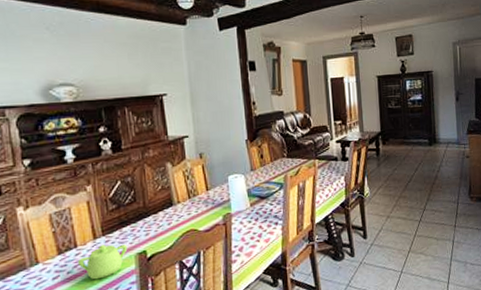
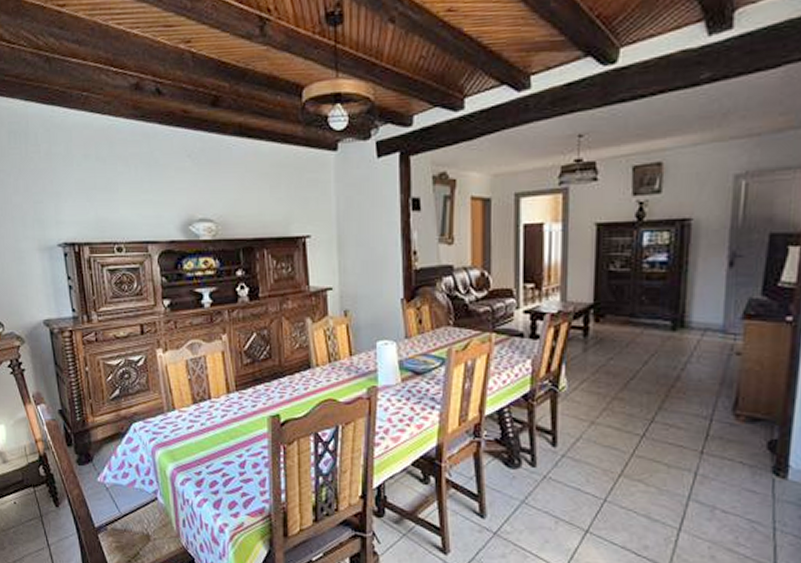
teapot: present [77,244,128,280] -> none [211,401,261,437]

